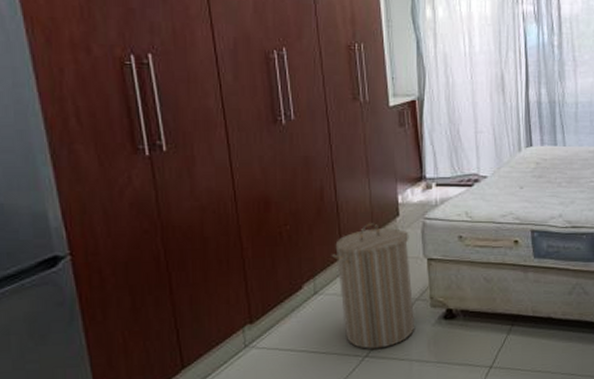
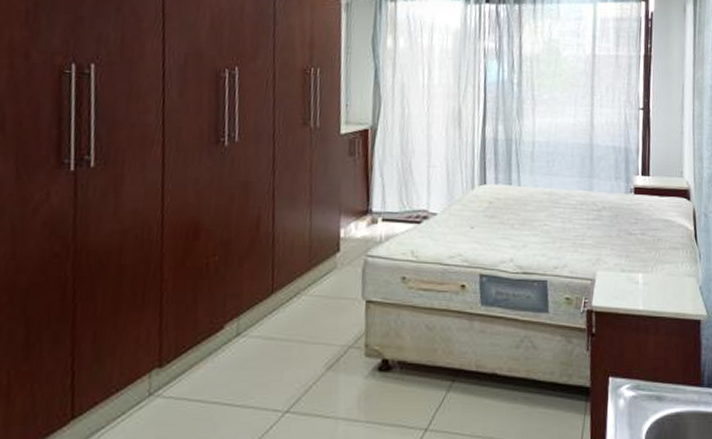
laundry hamper: present [331,223,415,349] -> none [260,258,349,403]

